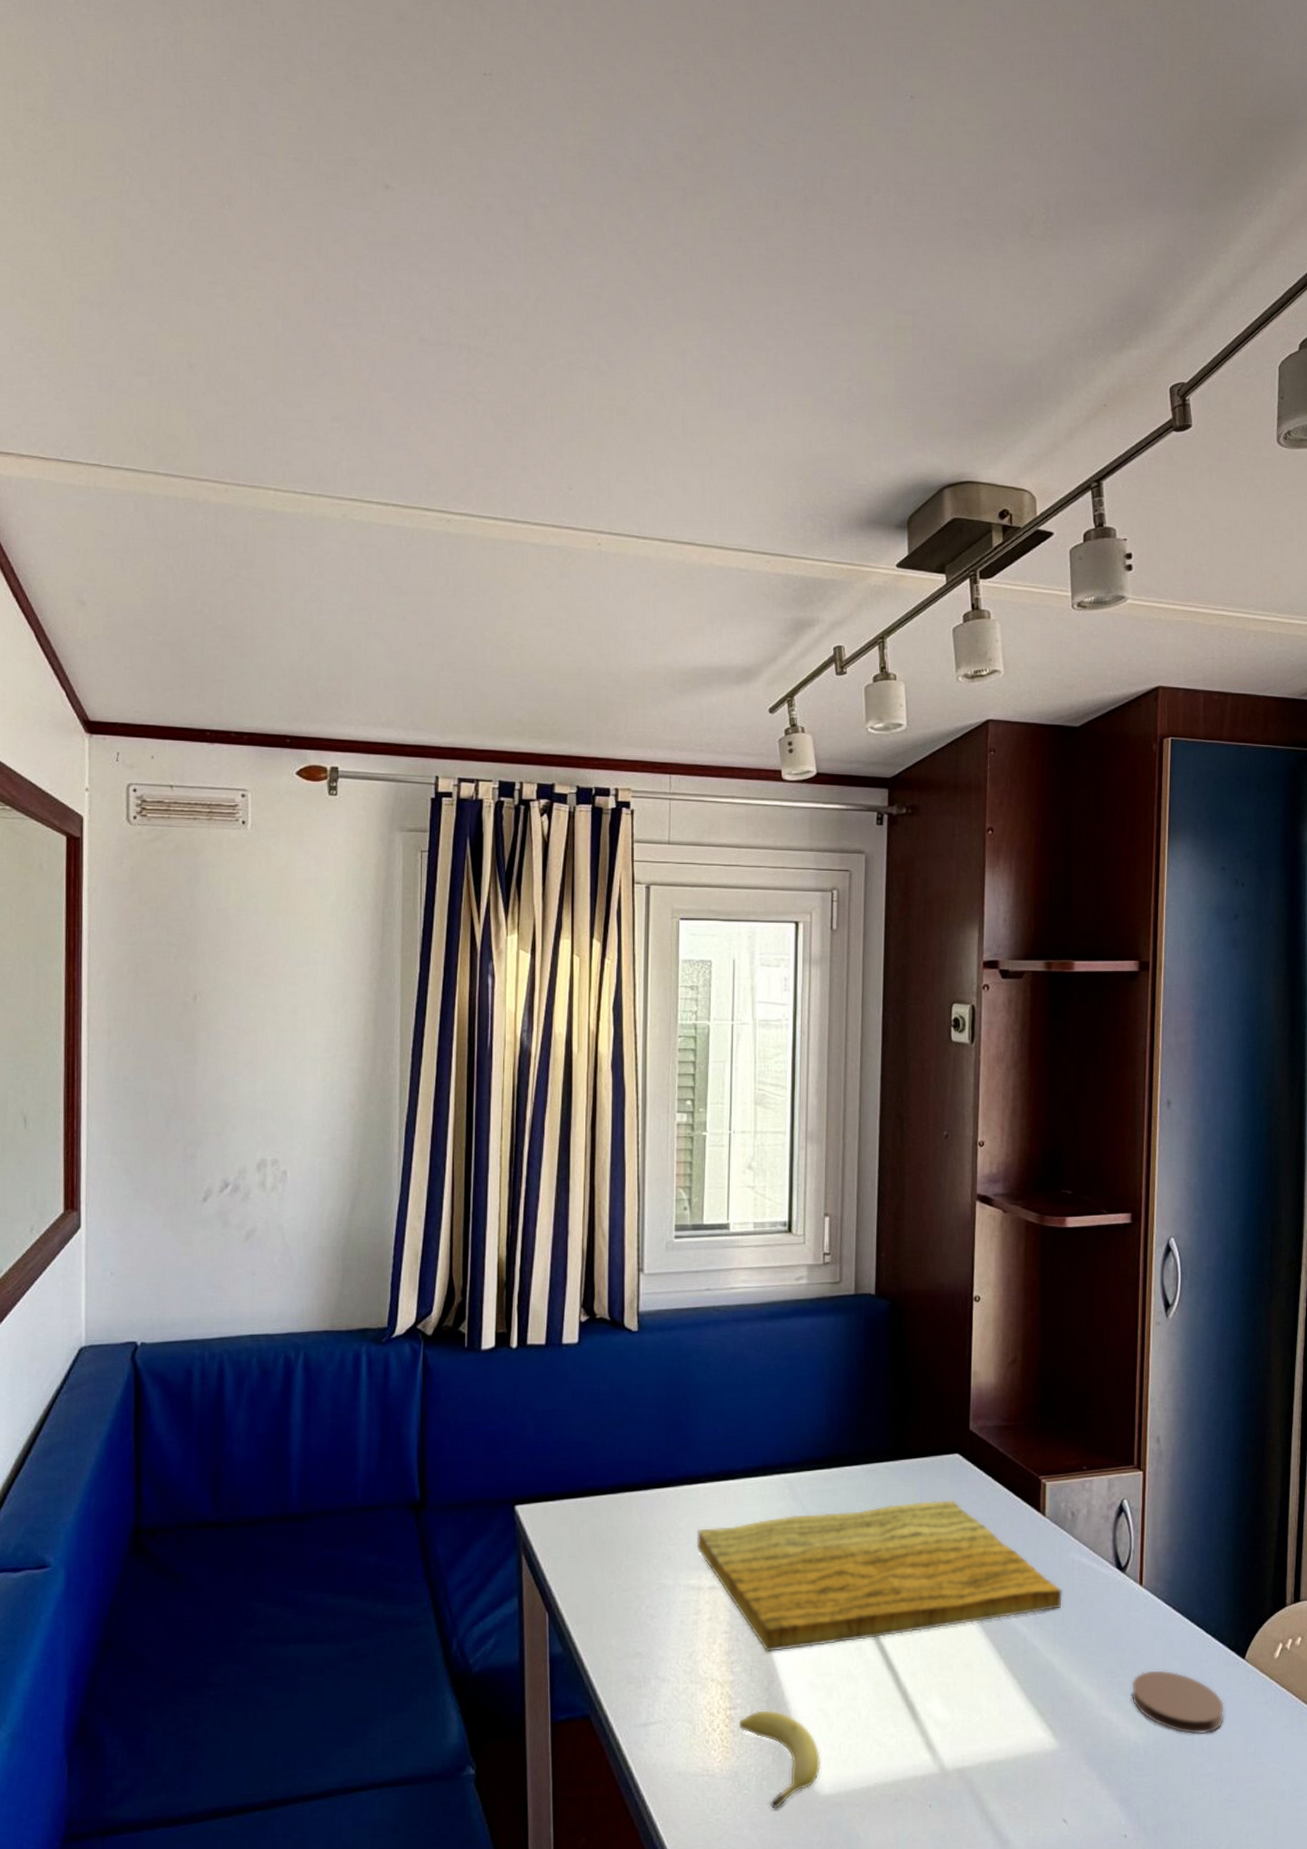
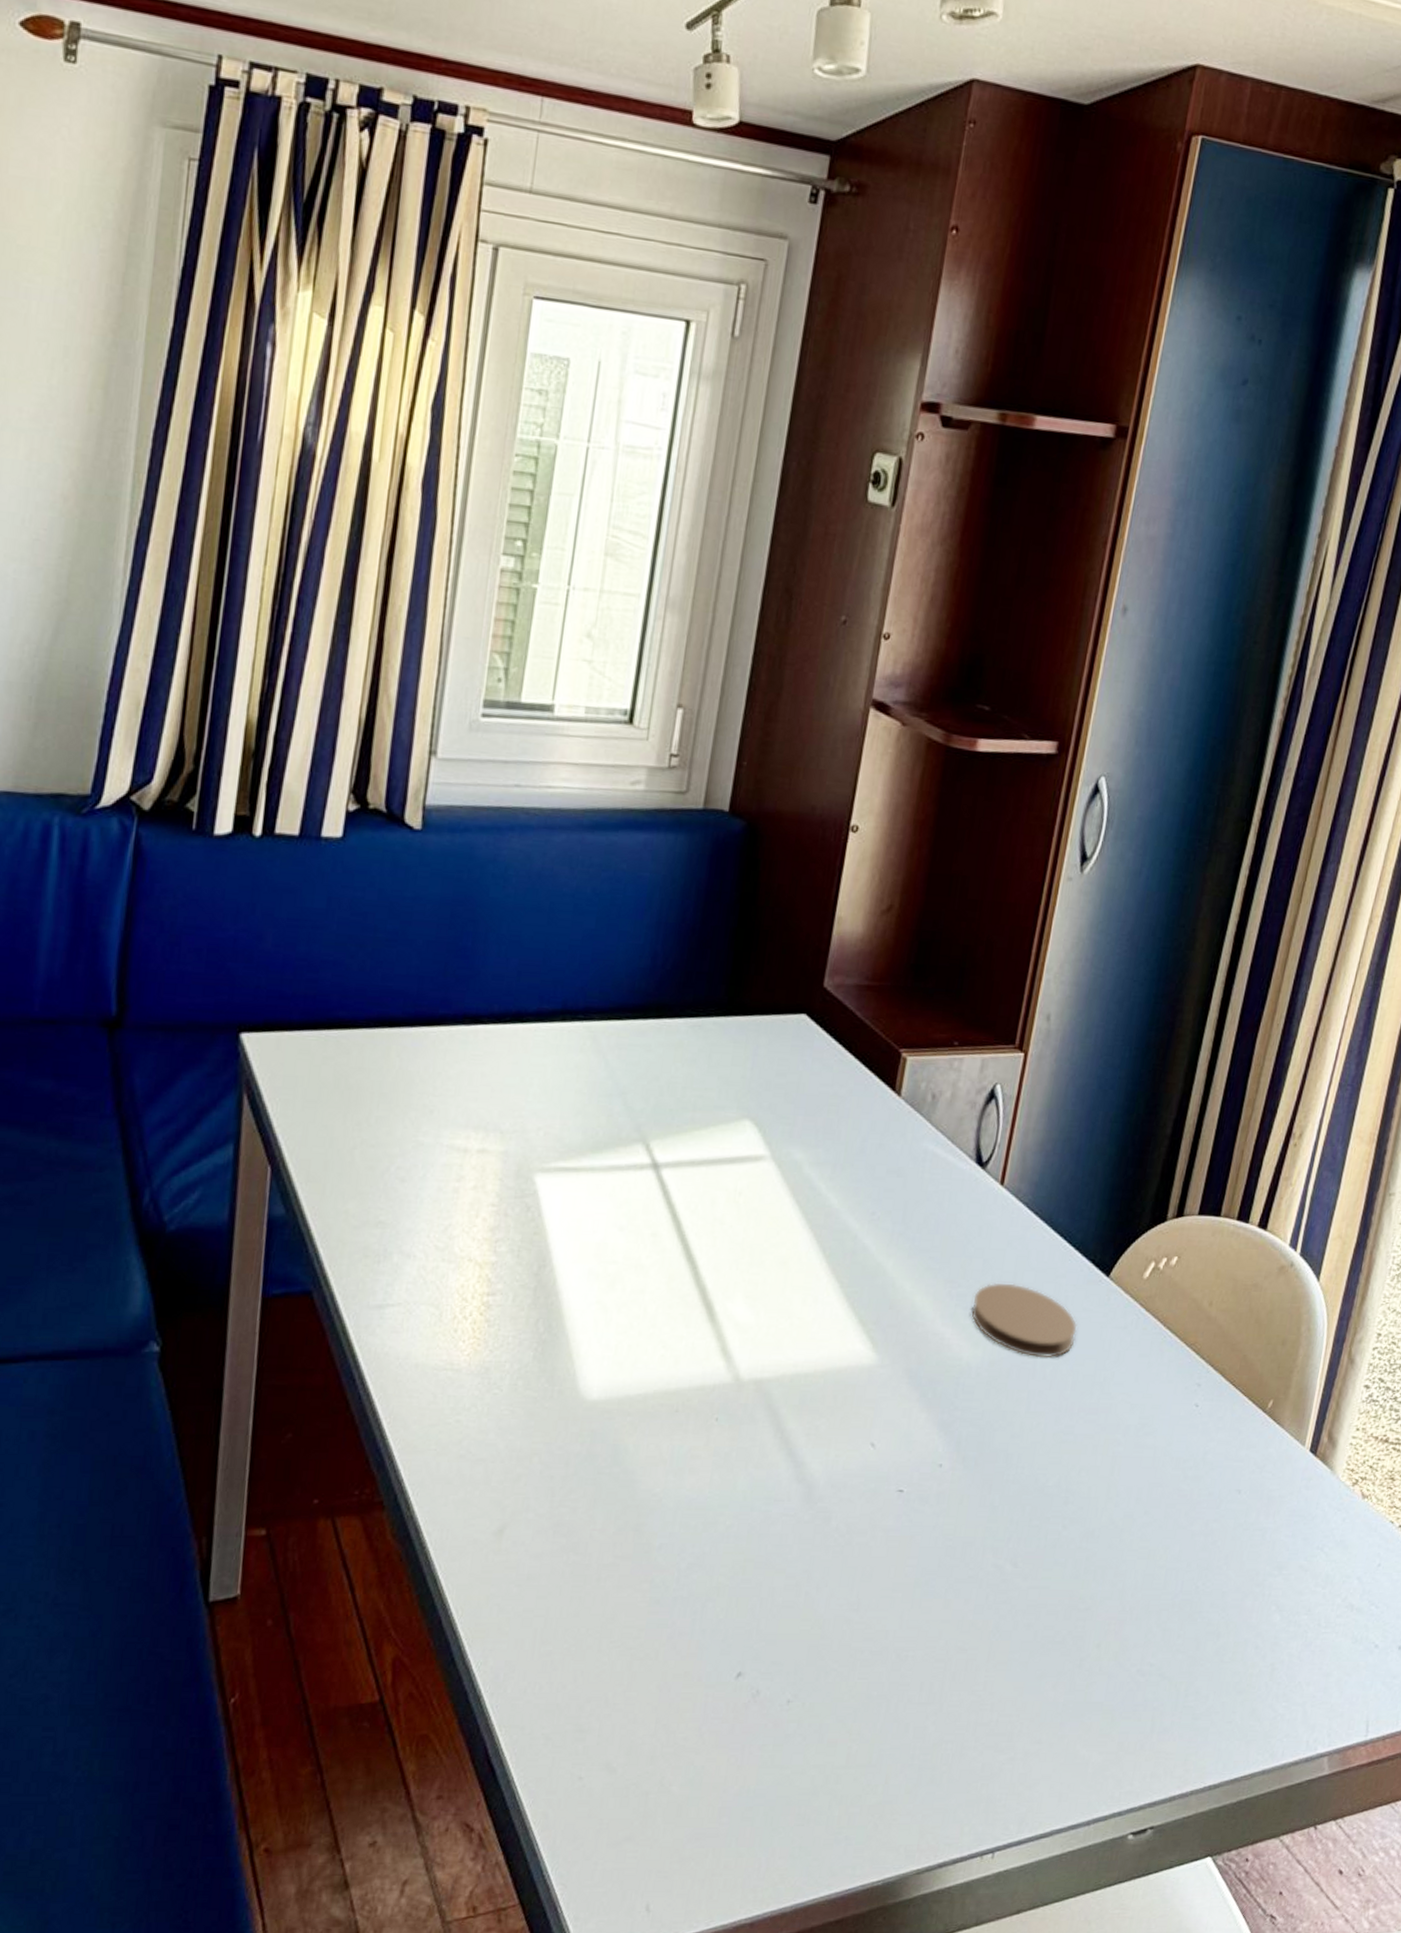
cutting board: present [696,1500,1062,1652] -> none [467,1067,908,1231]
fruit: present [738,1710,820,1809] -> none [495,1298,592,1413]

